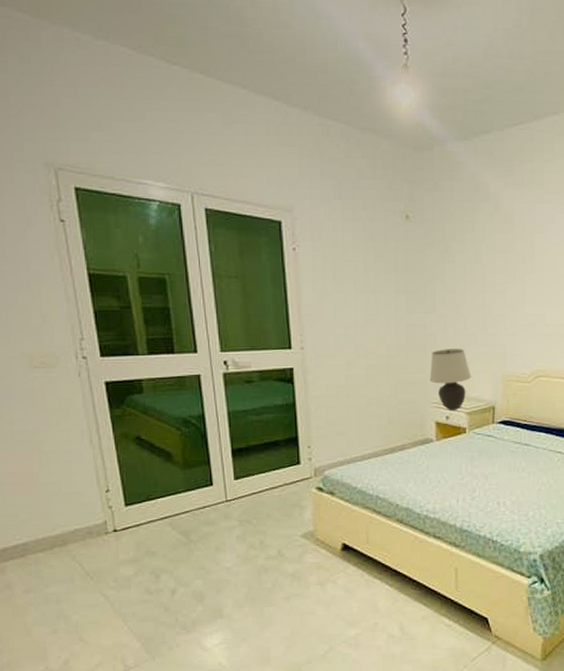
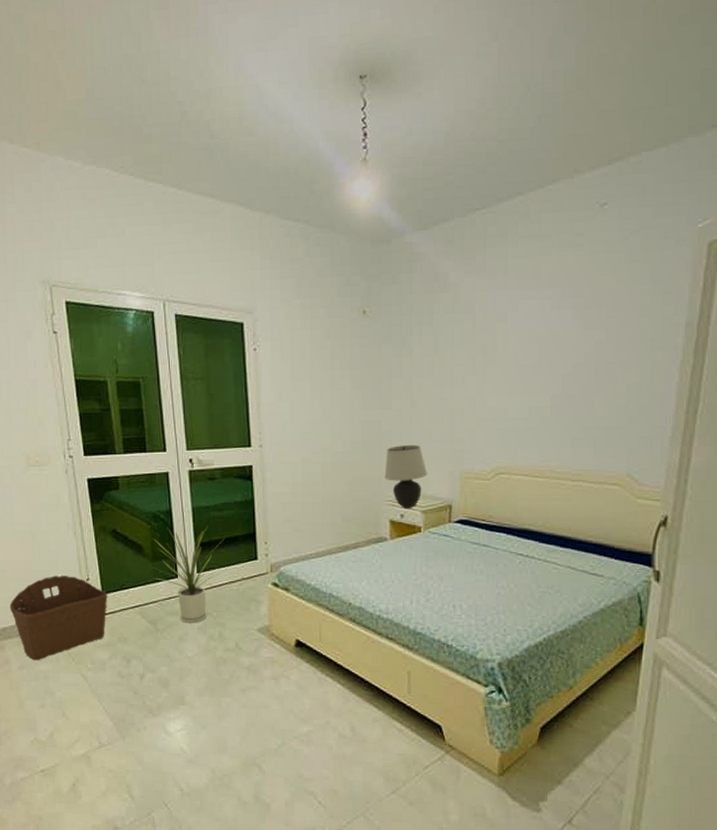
wicker basket: none [10,488,132,583] -> present [9,576,108,661]
house plant: none [179,431,264,533] -> present [149,526,225,623]

